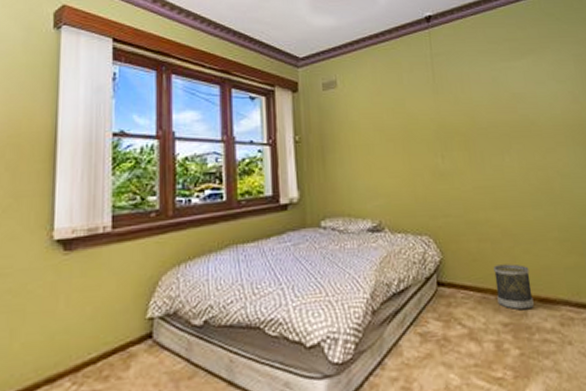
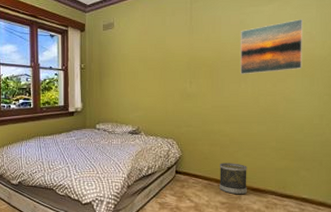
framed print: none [495,76,571,145] -> present [240,19,303,75]

